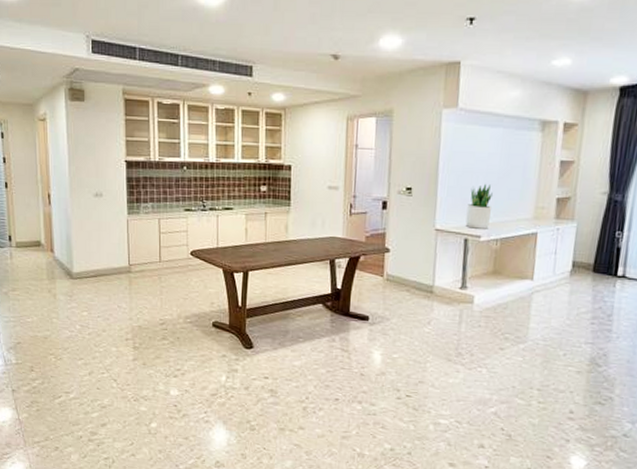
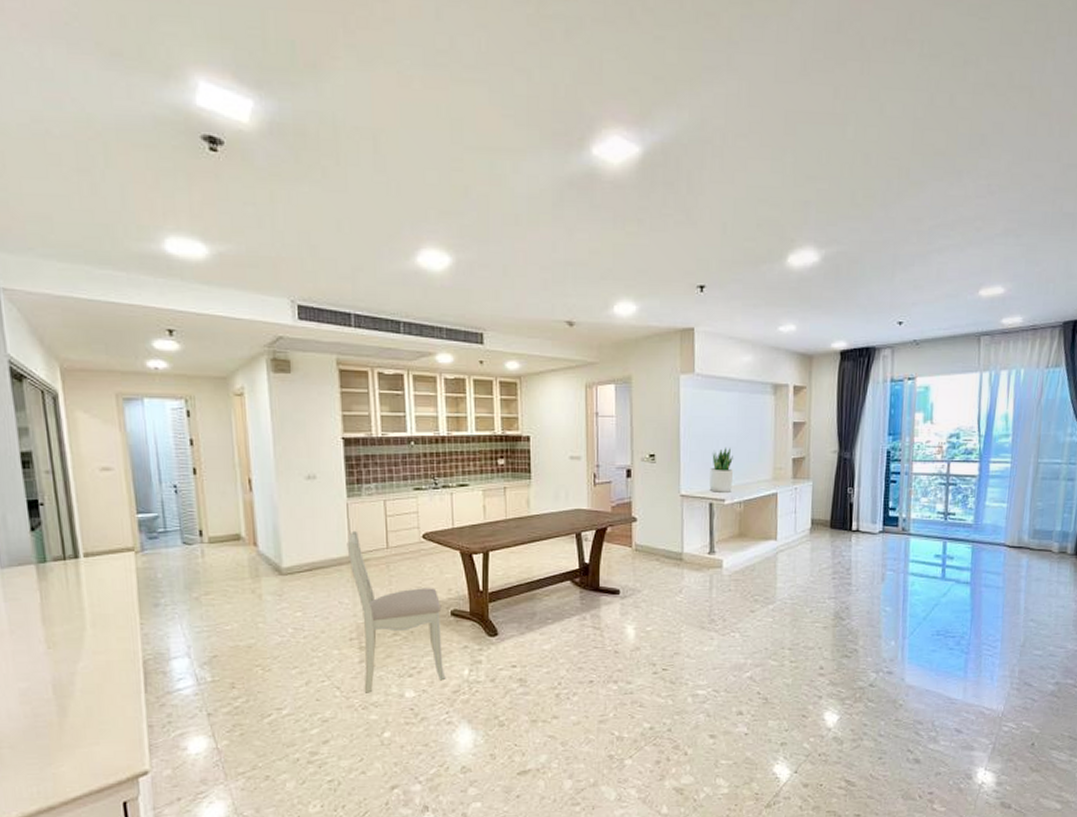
dining chair: none [126,244,206,388] -> present [346,530,446,693]

